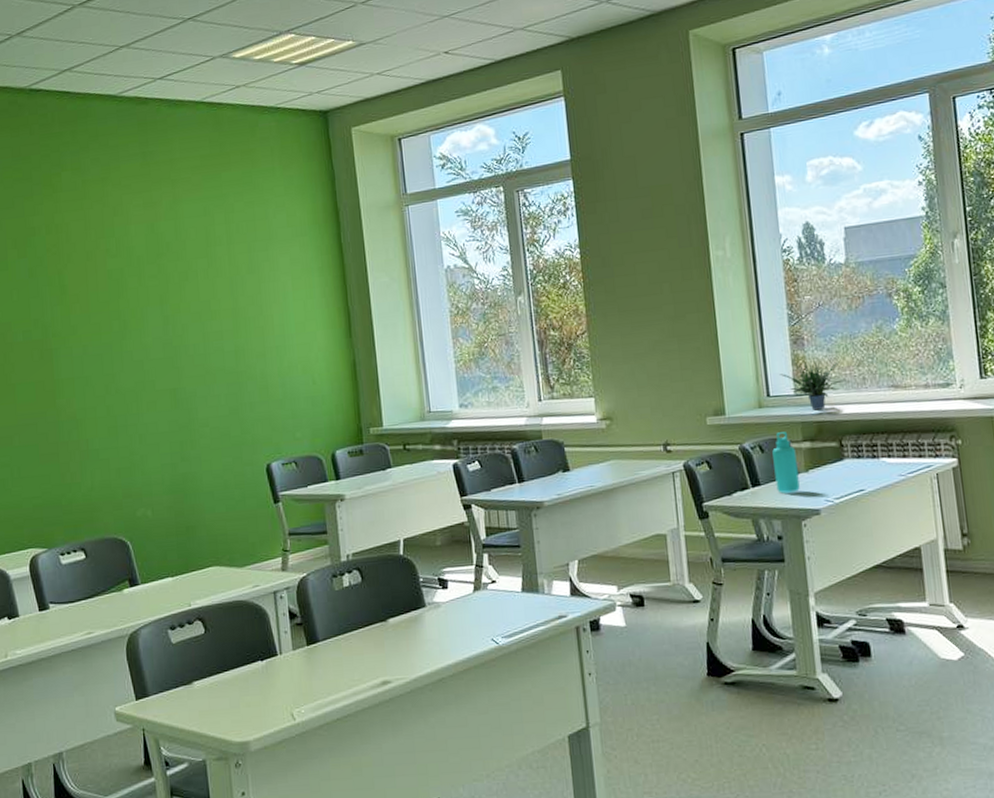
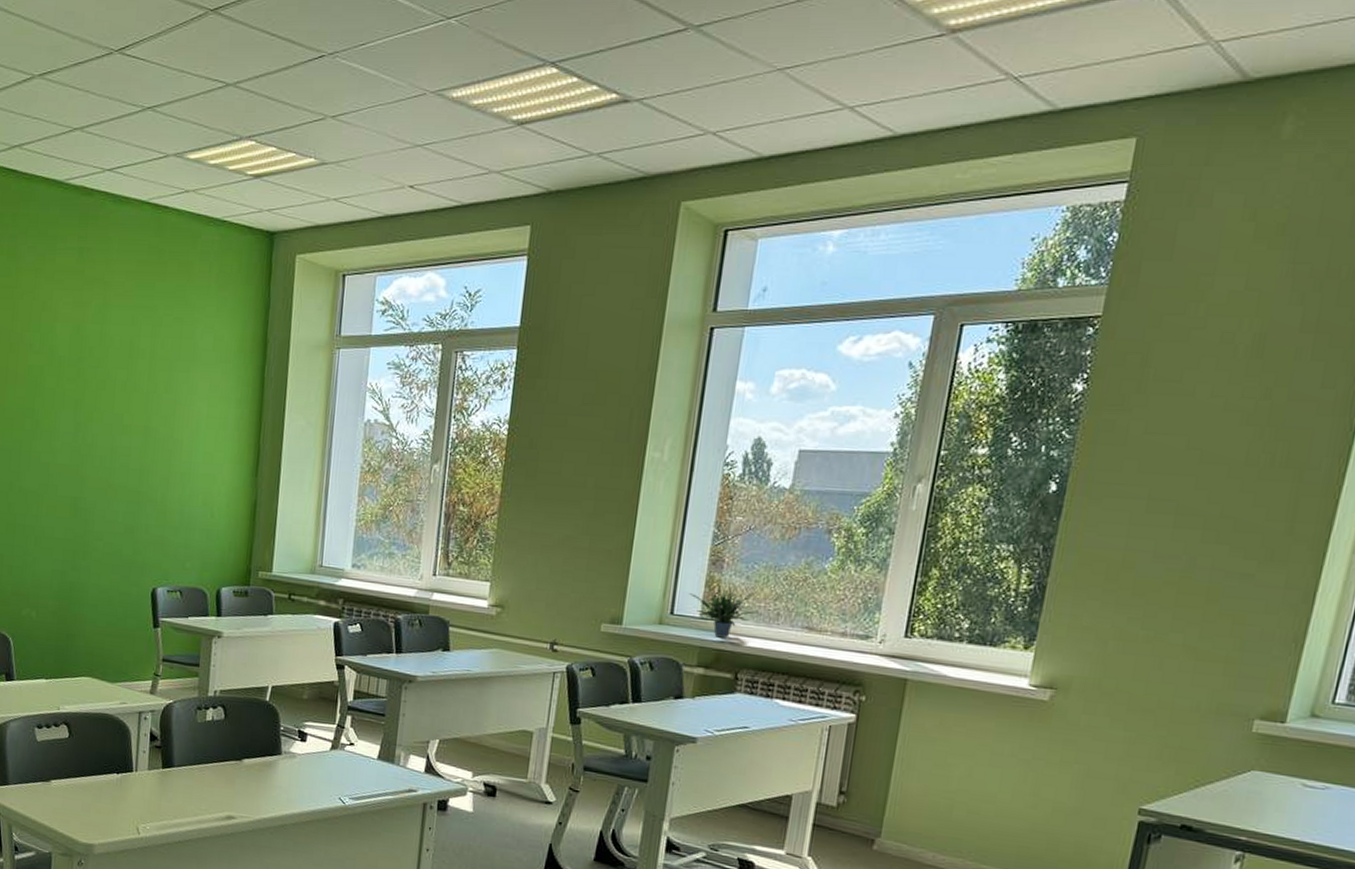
water bottle: present [772,432,800,494] -> none [657,652,687,717]

